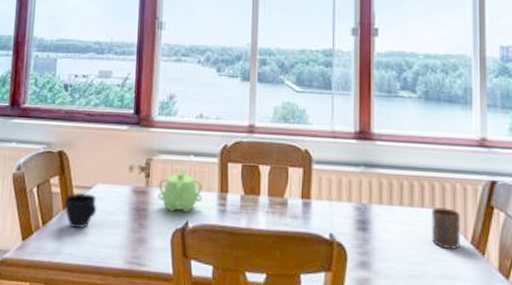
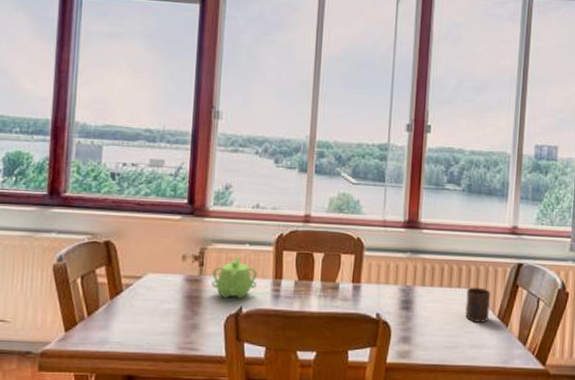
cup: present [65,193,97,229] -> none [112,283,148,318]

